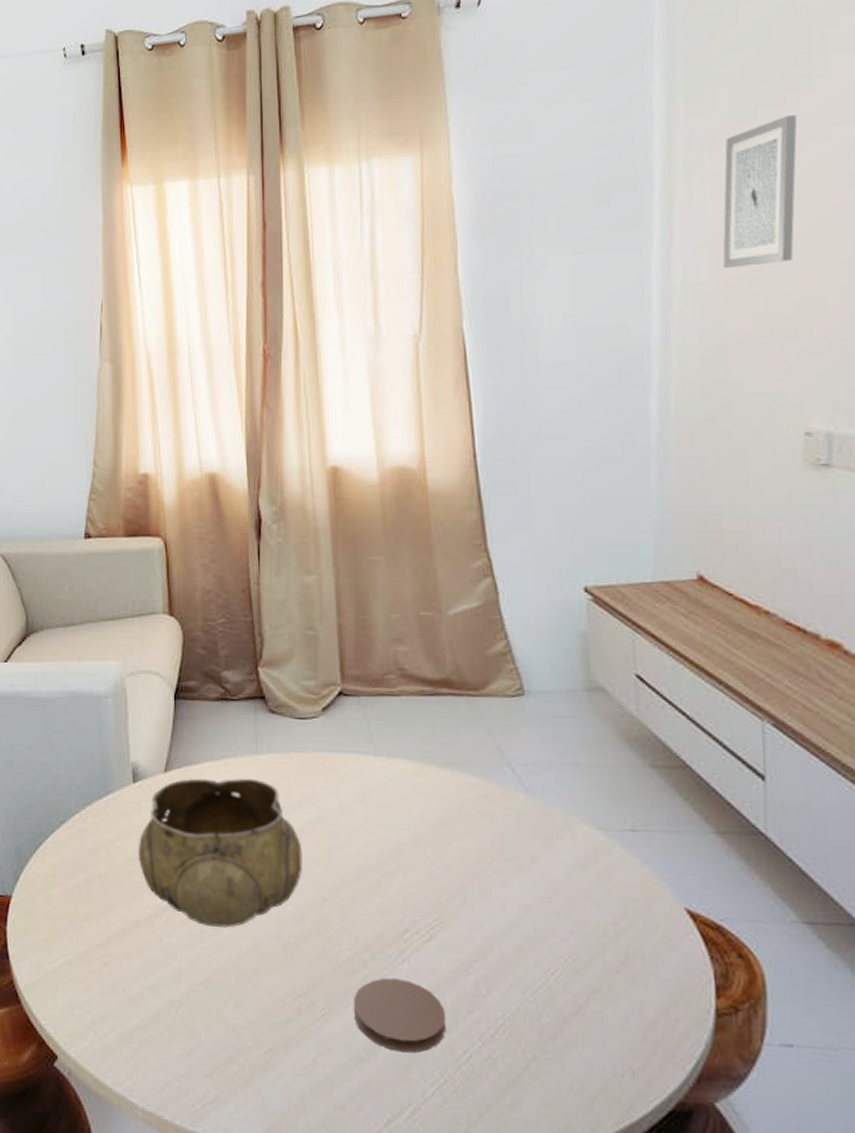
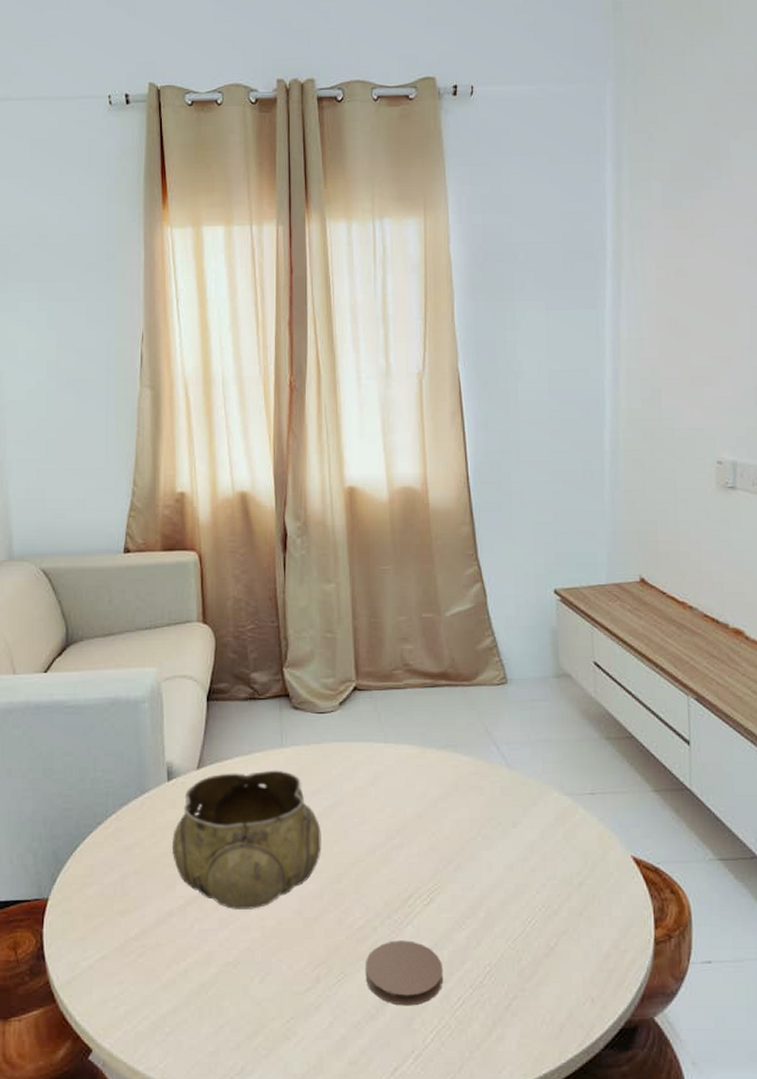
wall art: present [723,115,798,268] -> none [657,207,711,326]

